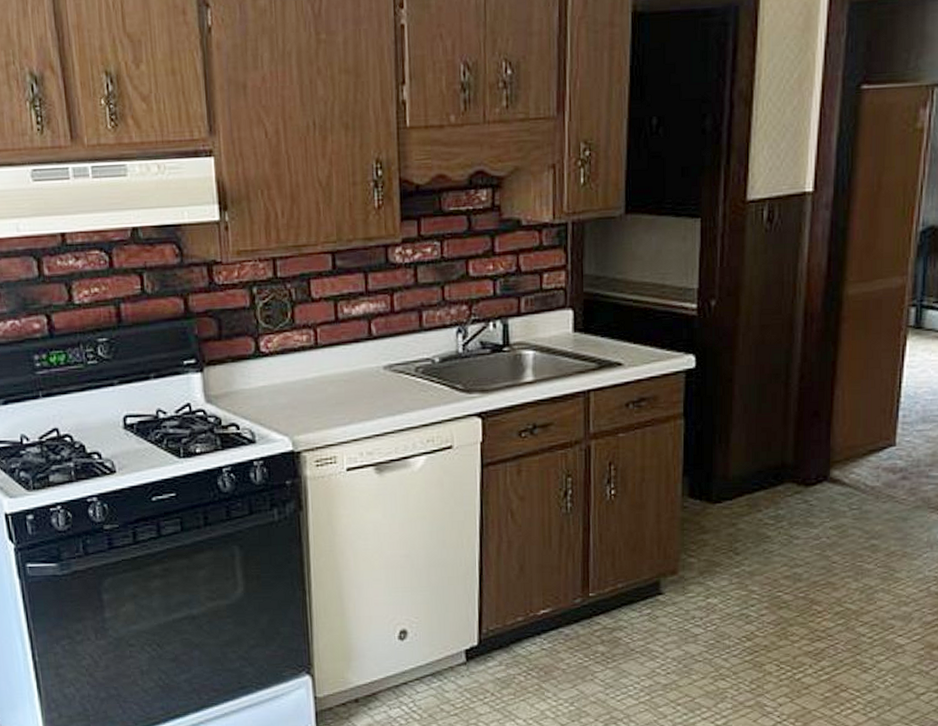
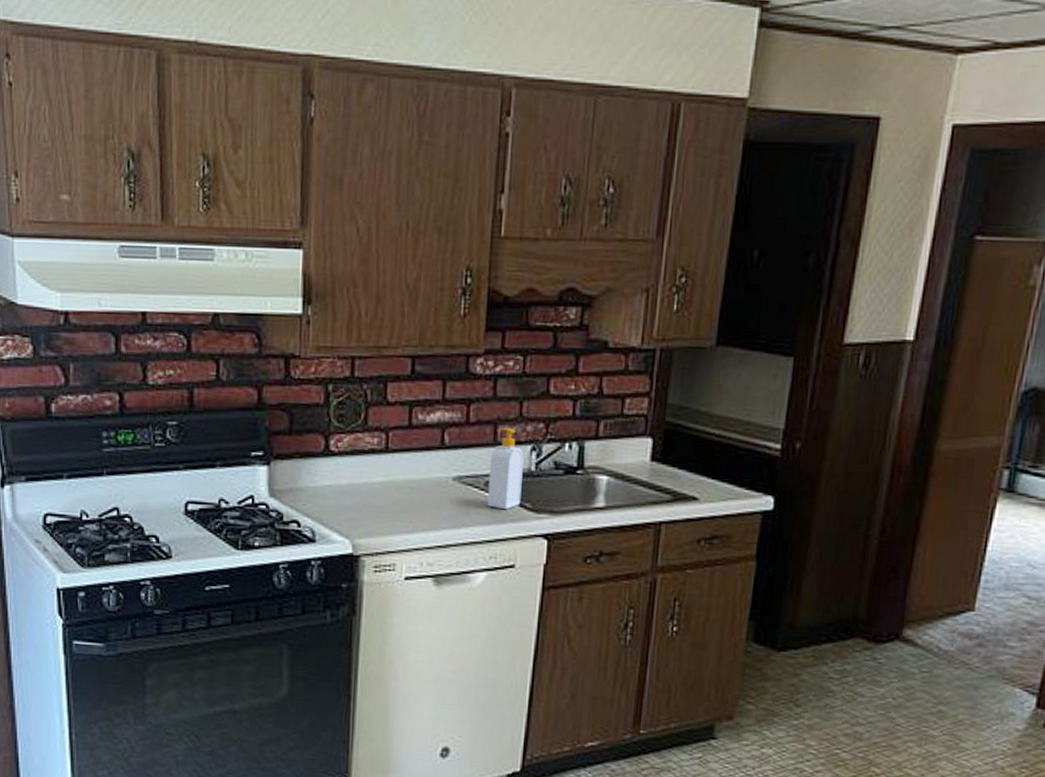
soap bottle: none [418,313,452,393] -> present [487,428,524,510]

